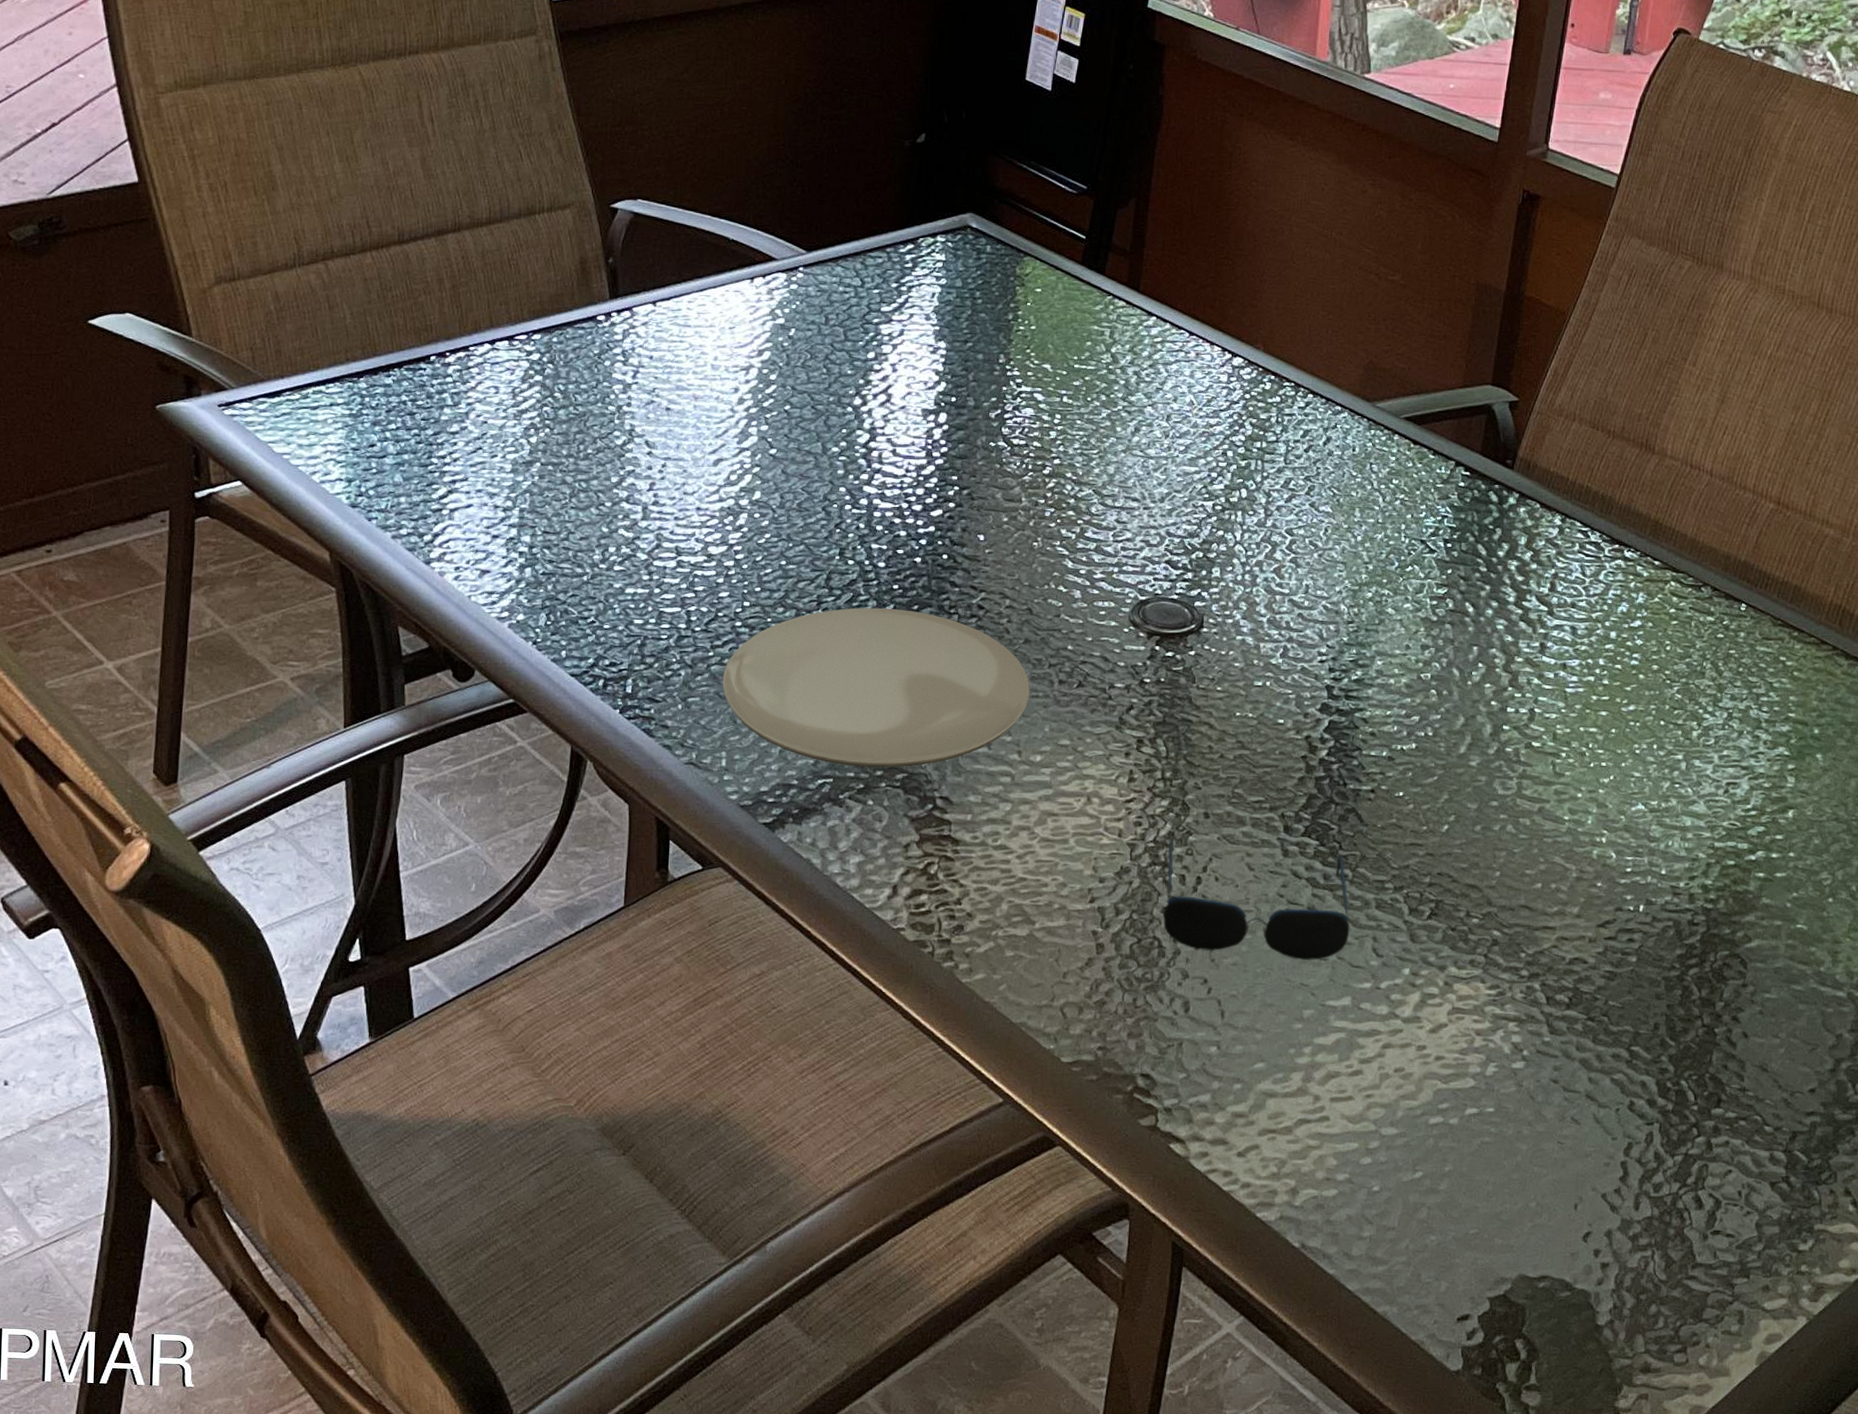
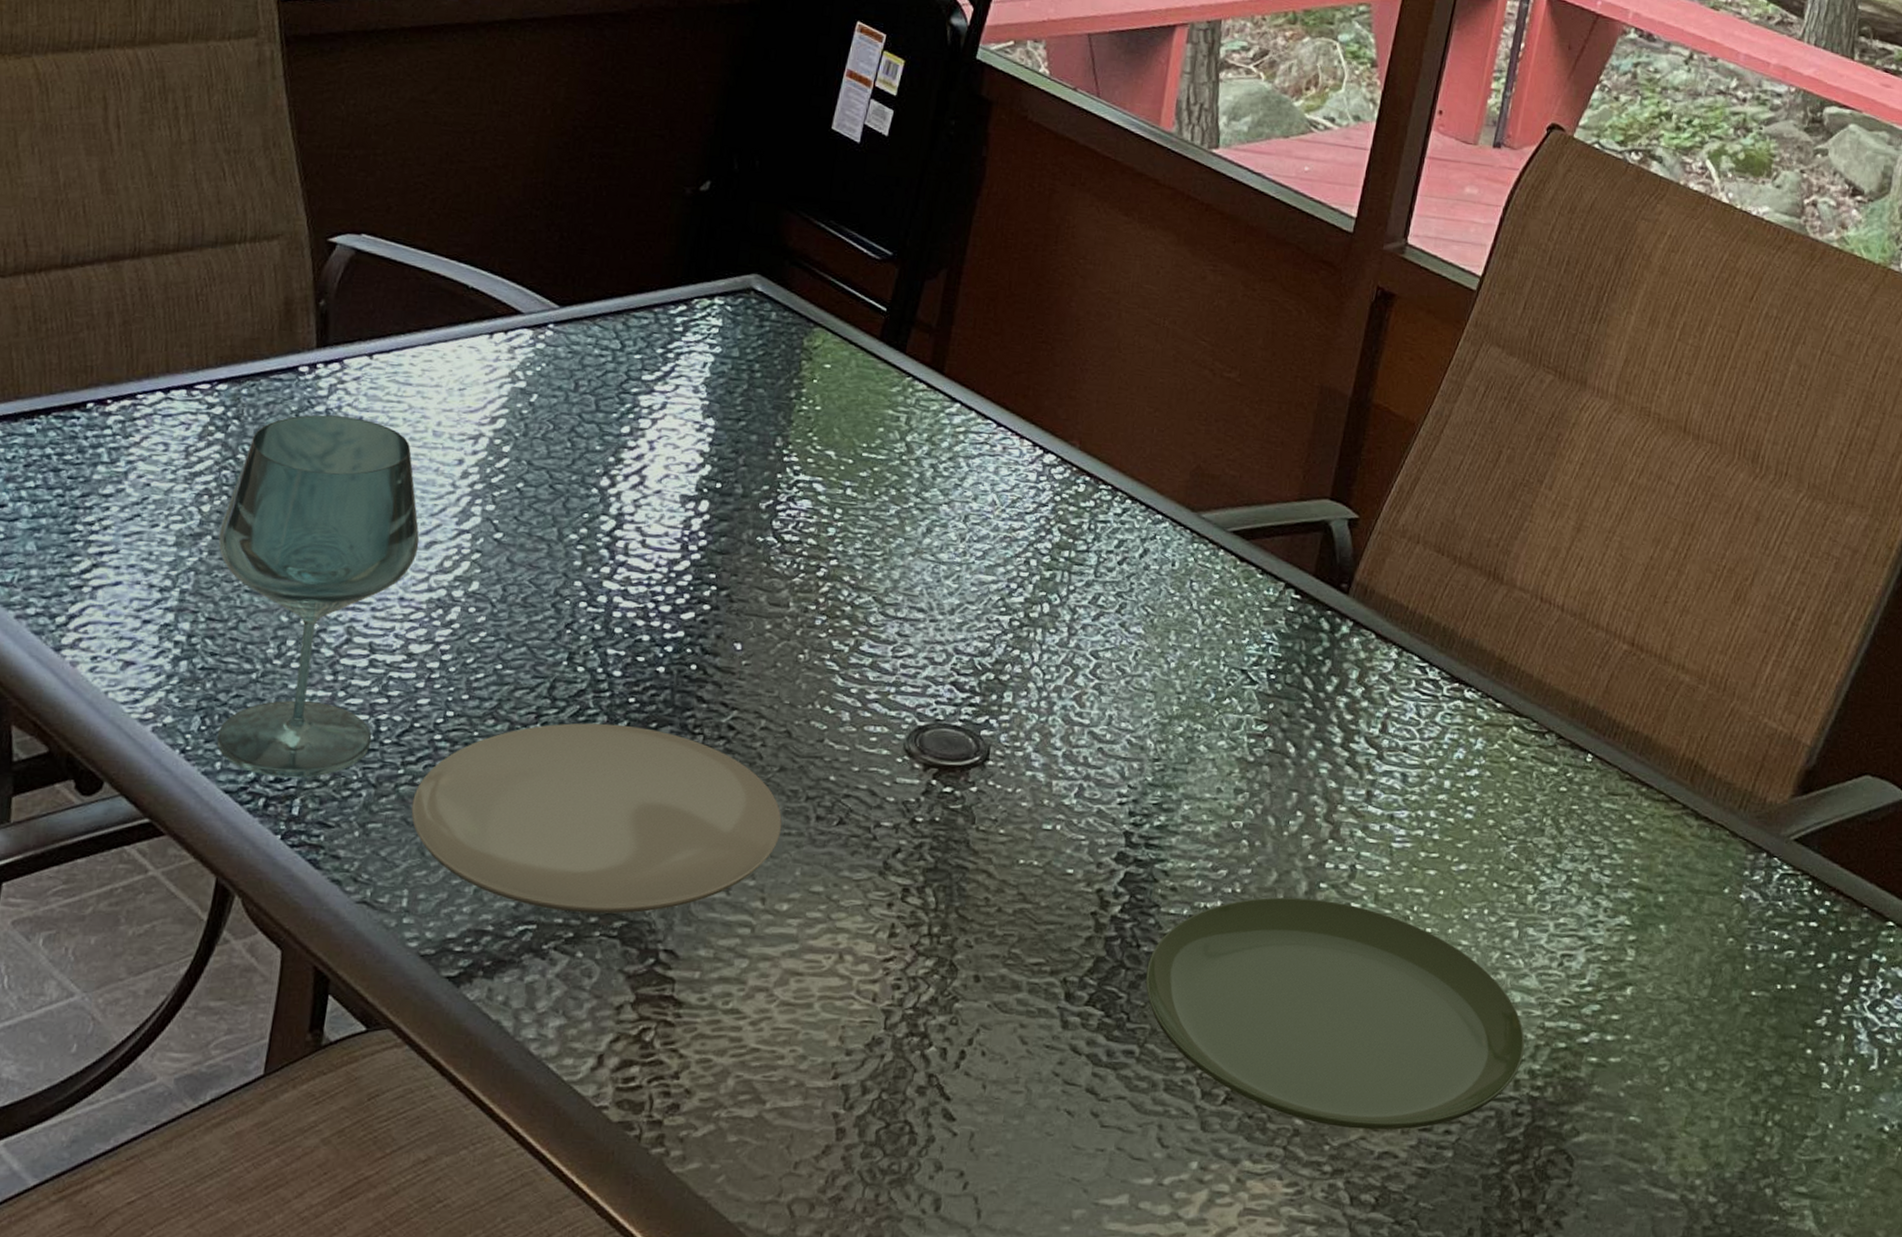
wine glass: none [546,356,709,662] -> present [217,414,420,778]
sunglasses: present [1162,837,1350,961] -> none [917,1003,1134,1151]
plate: none [1353,738,1697,940] -> present [1145,897,1525,1130]

